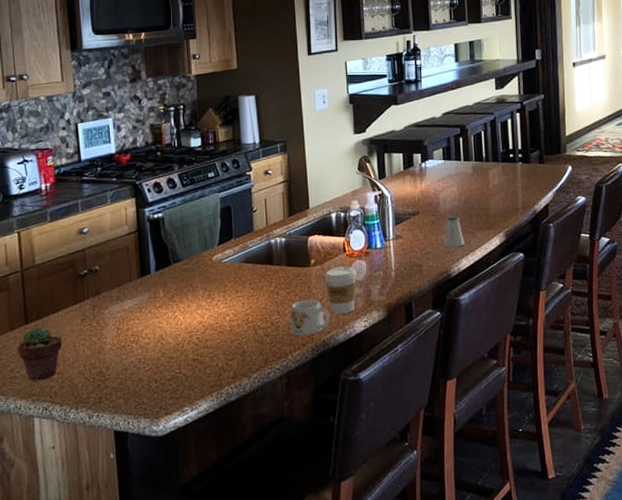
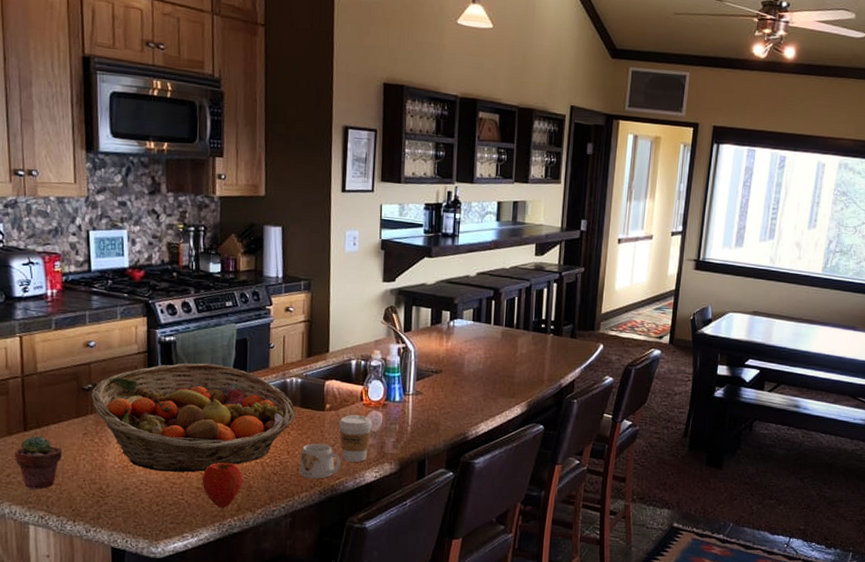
fruit basket: none [87,234,282,348] -> present [91,363,296,473]
apple: none [197,330,237,377] -> present [202,462,243,508]
saltshaker: present [443,215,465,248] -> none [463,379,486,411]

